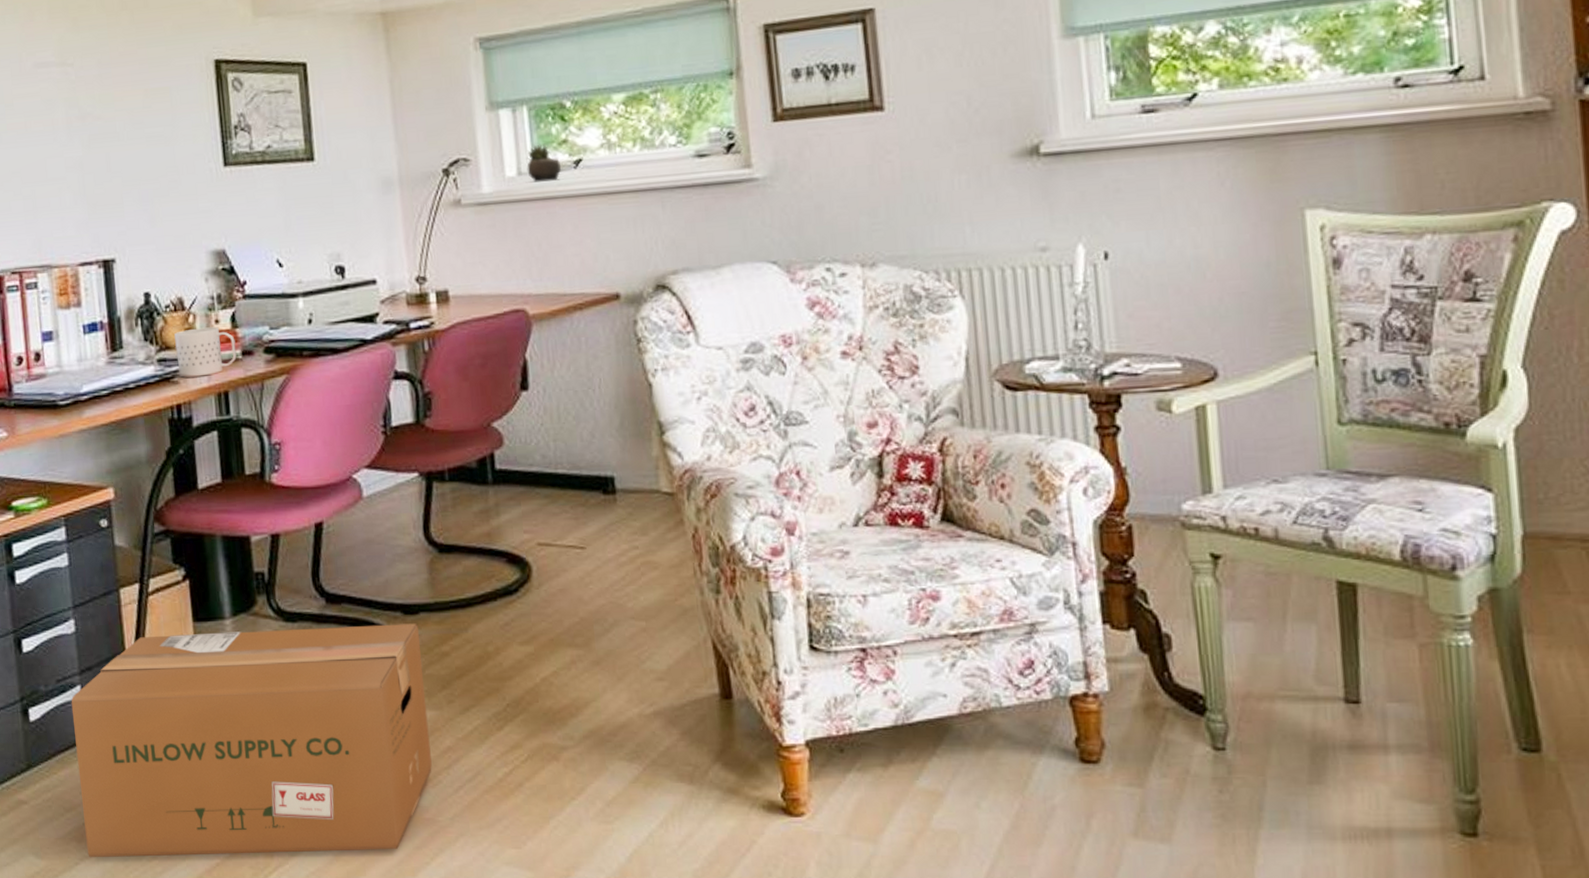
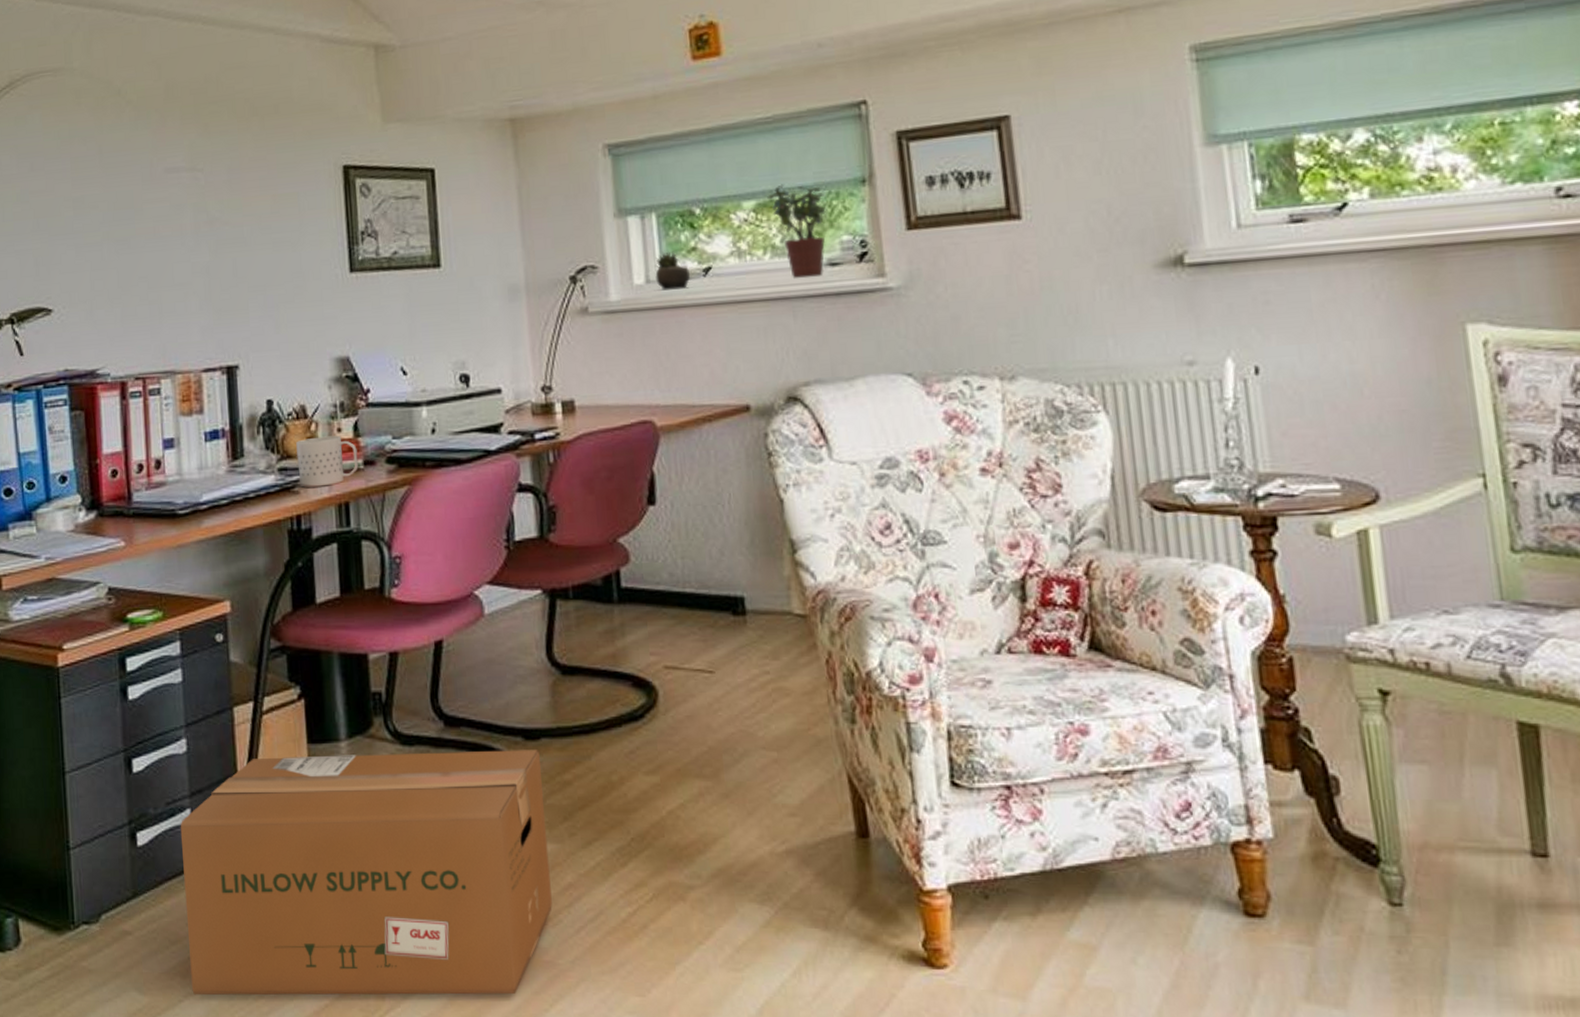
potted plant: none [636,77,694,171] -> present [767,184,826,280]

